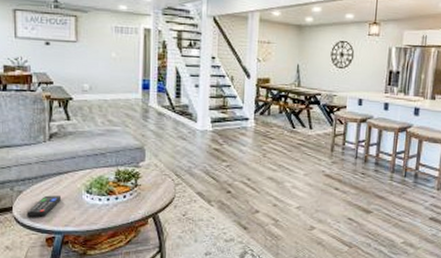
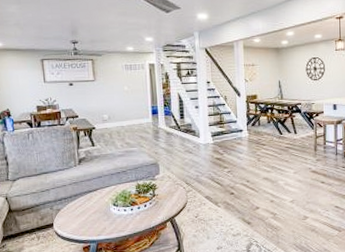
remote control: present [26,195,61,217] -> none [65,210,93,230]

